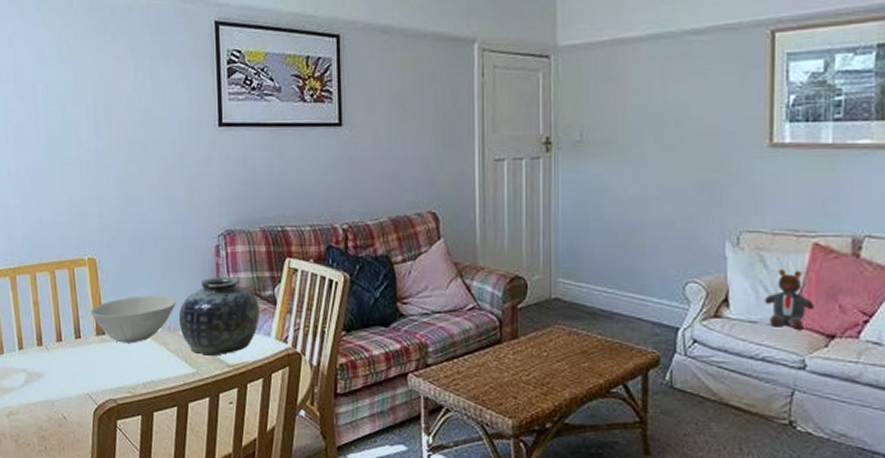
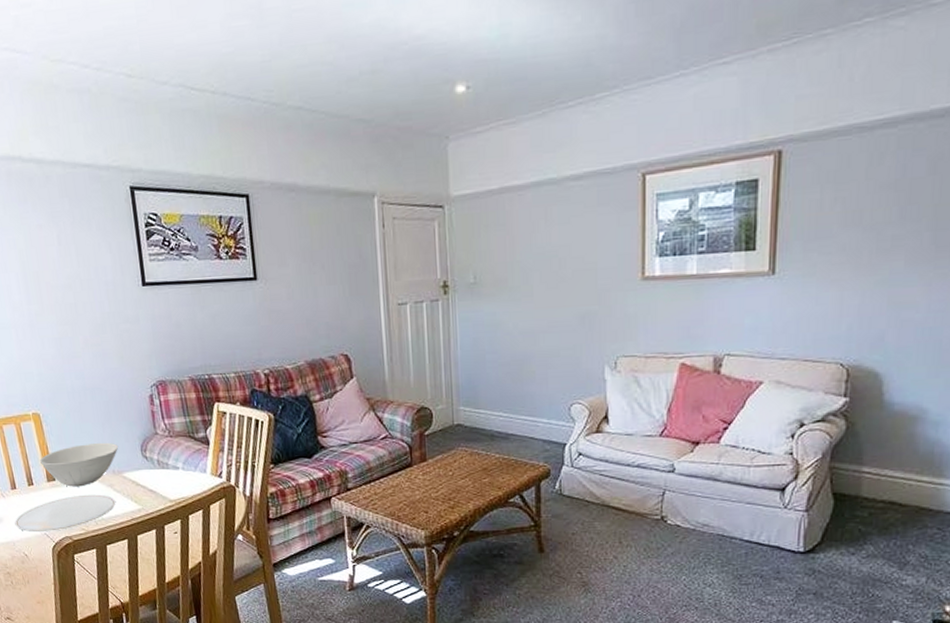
plate: none [56,352,168,393] -> present [14,494,116,533]
vase: present [179,277,261,356] -> none [121,422,196,493]
teddy bear: present [764,268,815,330] -> none [639,387,683,439]

